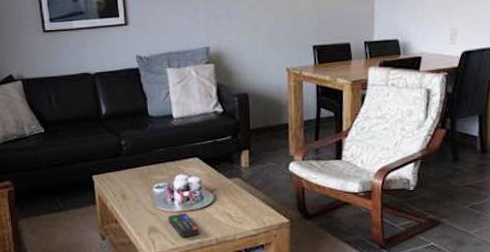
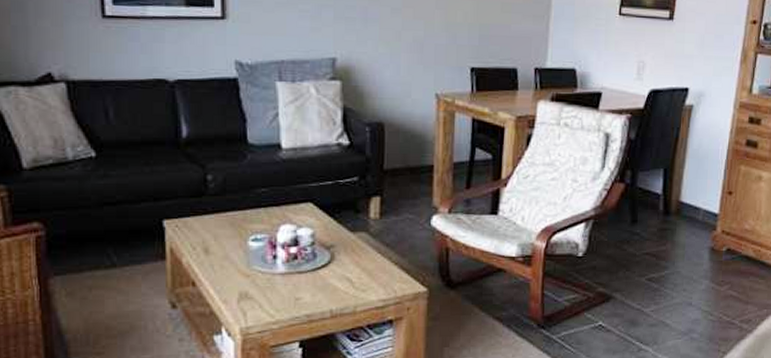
remote control: present [168,213,201,238] -> none [267,276,310,308]

